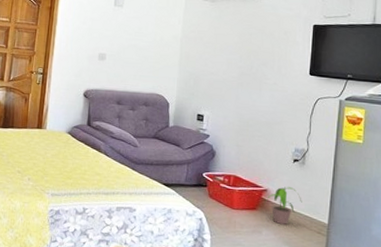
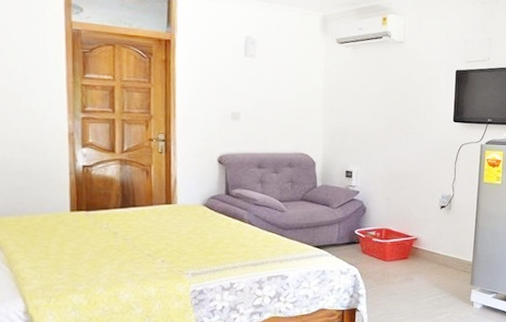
potted plant: present [266,186,302,224] -> none [416,233,449,269]

